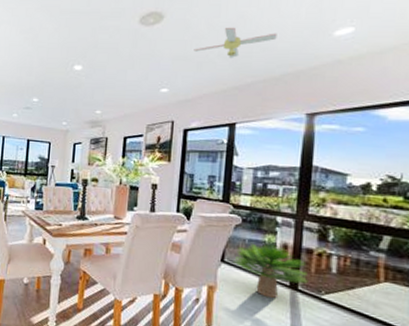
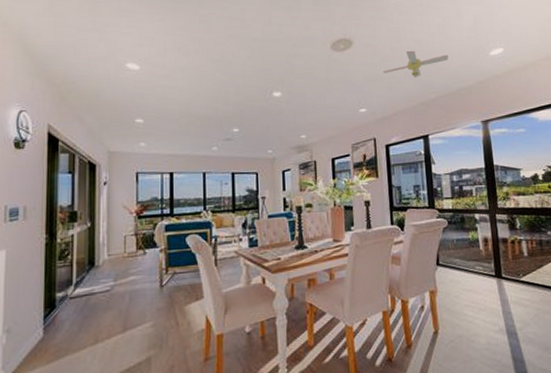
potted plant: present [234,244,308,299] -> none [447,240,509,291]

